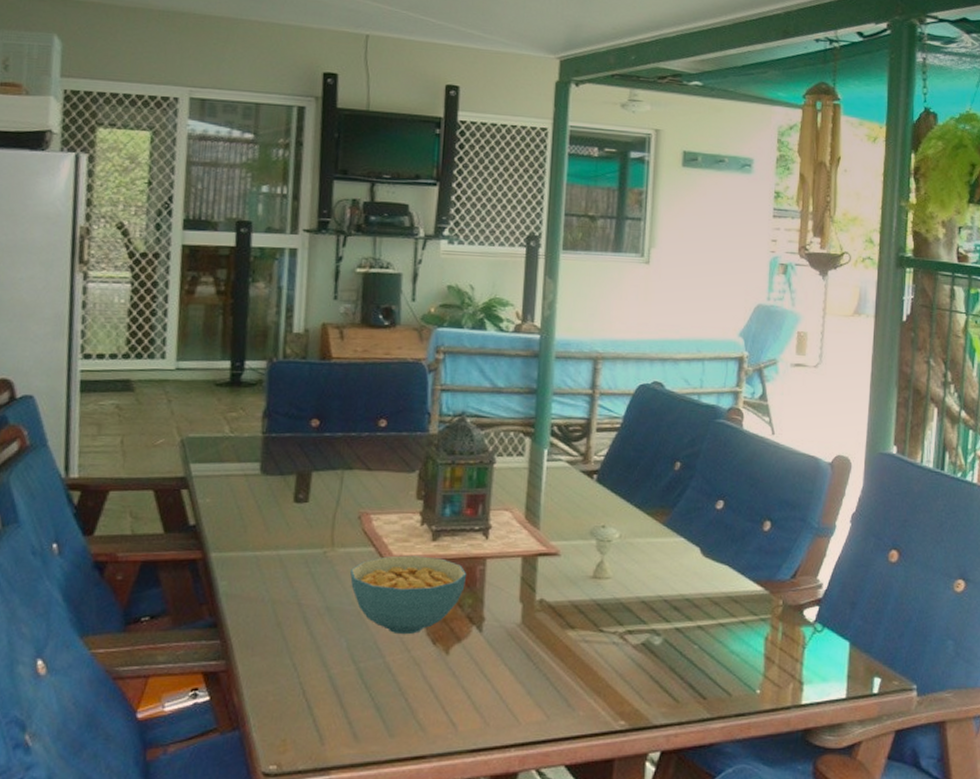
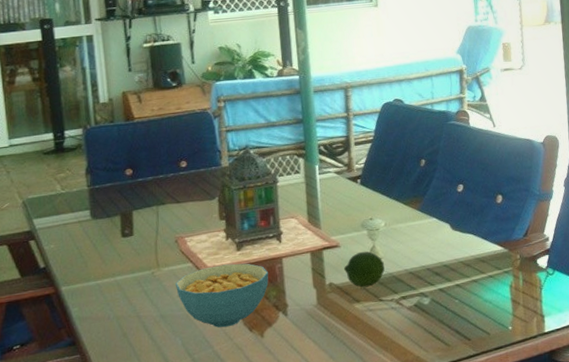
fruit: none [560,565,611,612] -> present [343,251,385,288]

